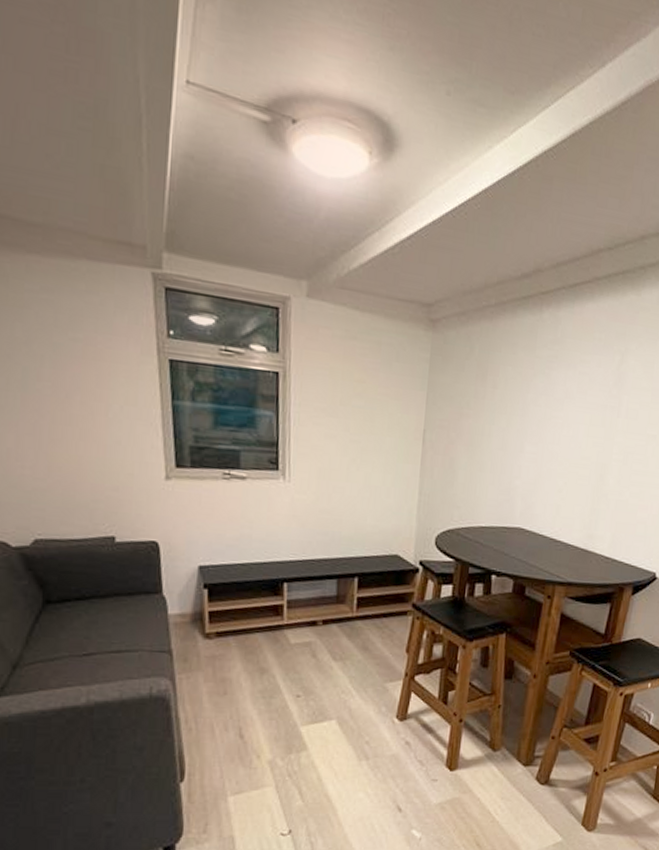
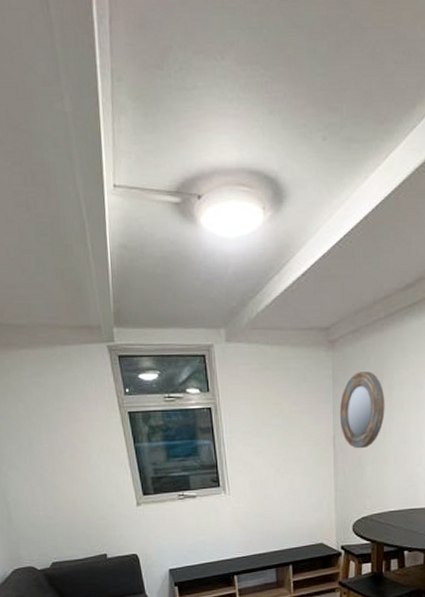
home mirror: none [433,361,487,450] -> present [339,371,385,449]

